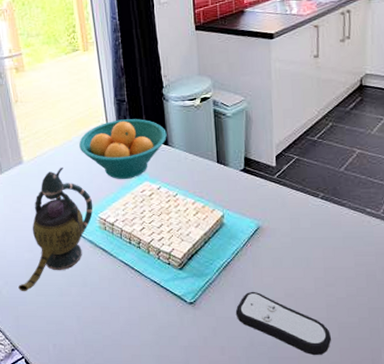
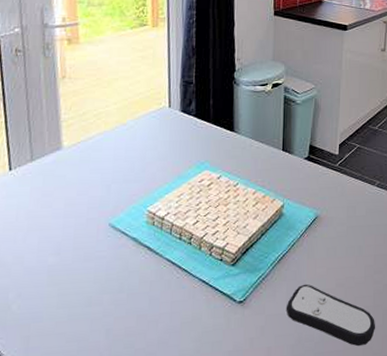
teapot: present [18,166,93,292] -> none [34,153,143,305]
fruit bowl: present [79,119,167,179] -> none [134,102,234,168]

